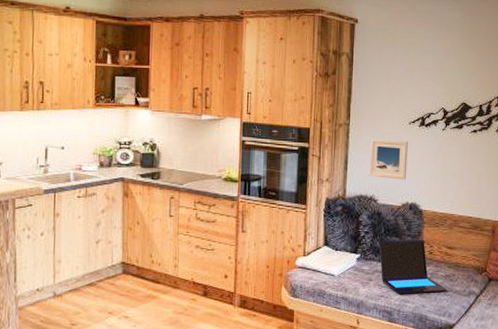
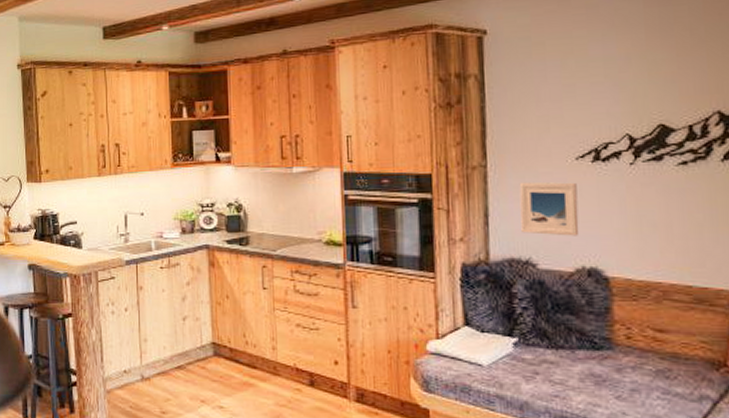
laptop: present [378,240,447,294] -> none [544,319,662,395]

